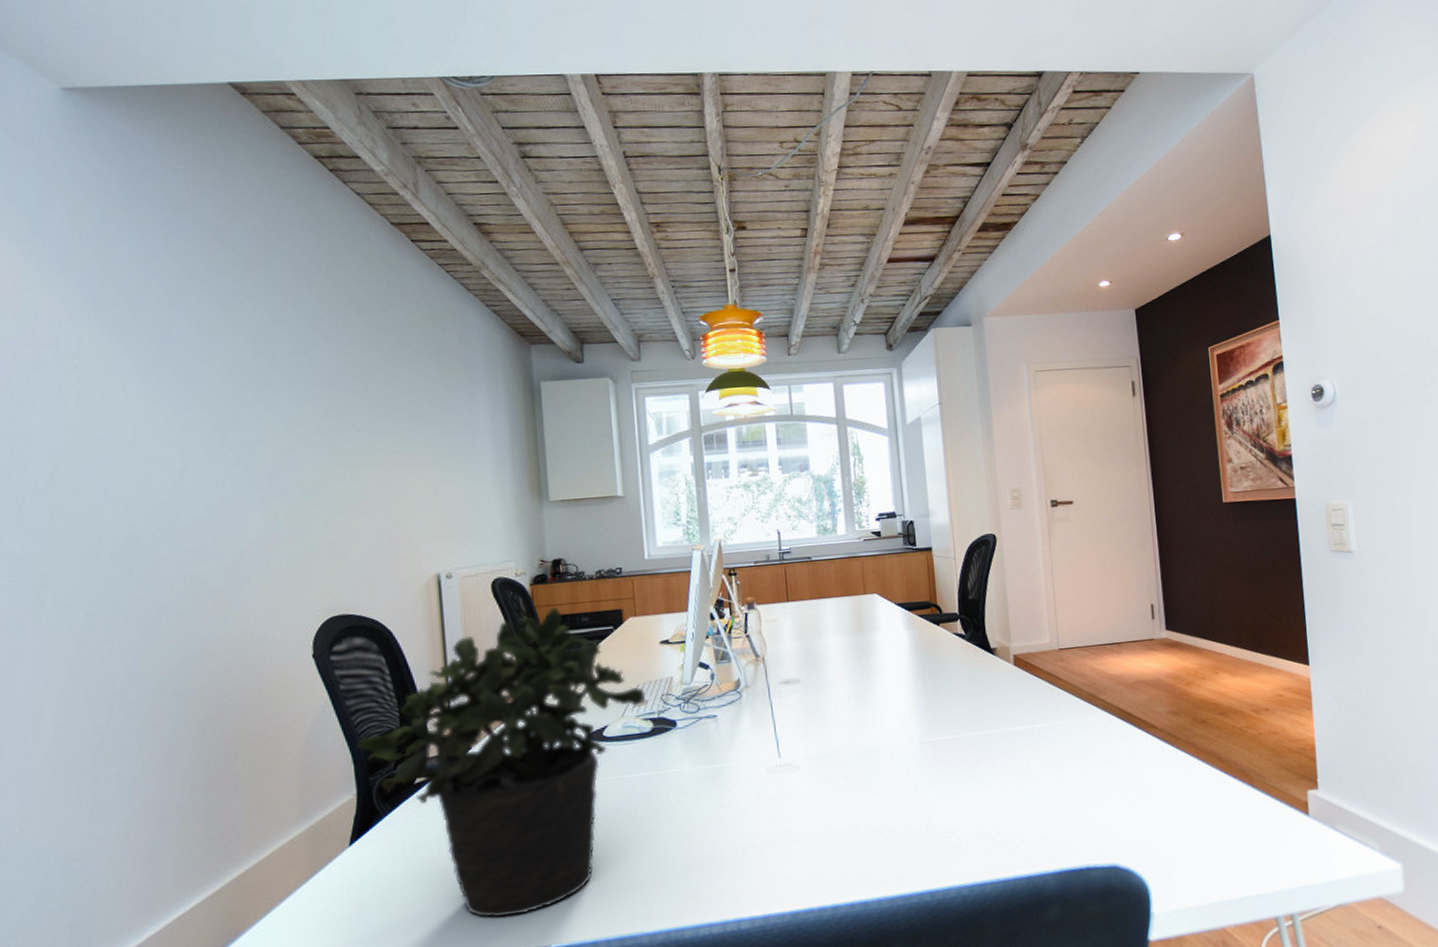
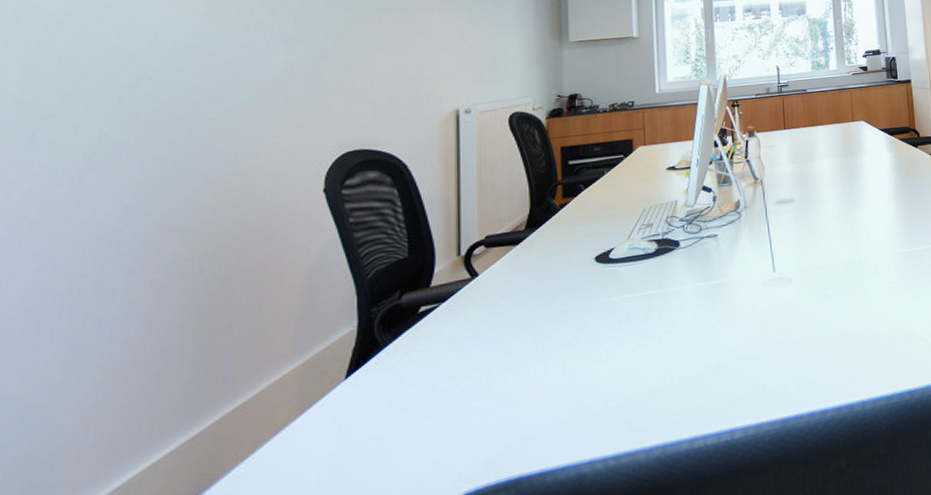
potted plant: present [355,606,646,919] -> none [360,137,652,445]

